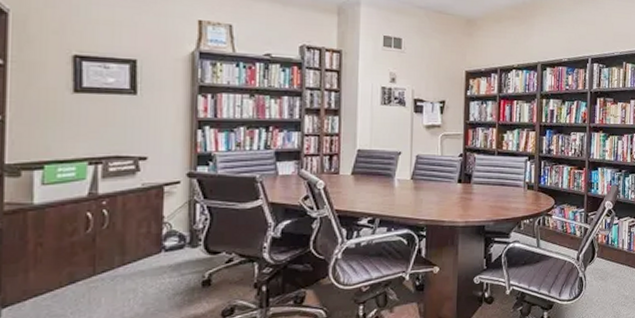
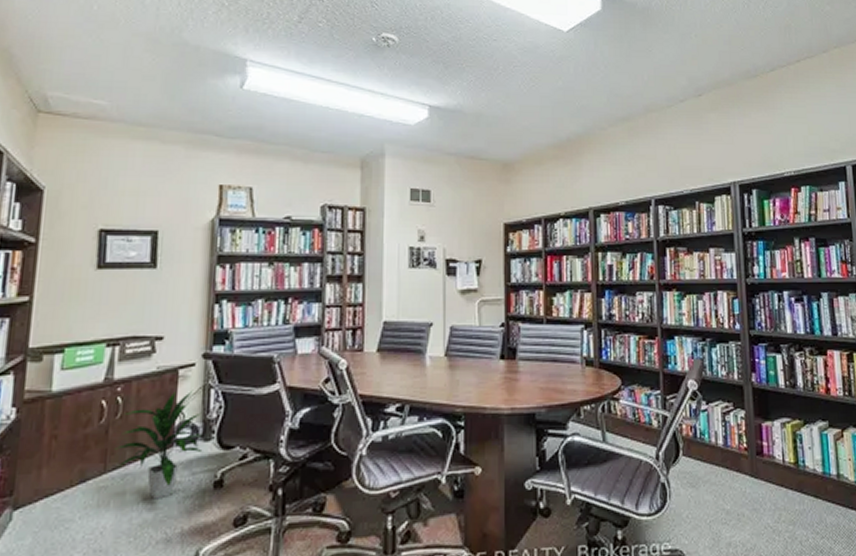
indoor plant: none [102,204,191,297] -> present [113,389,203,500]

